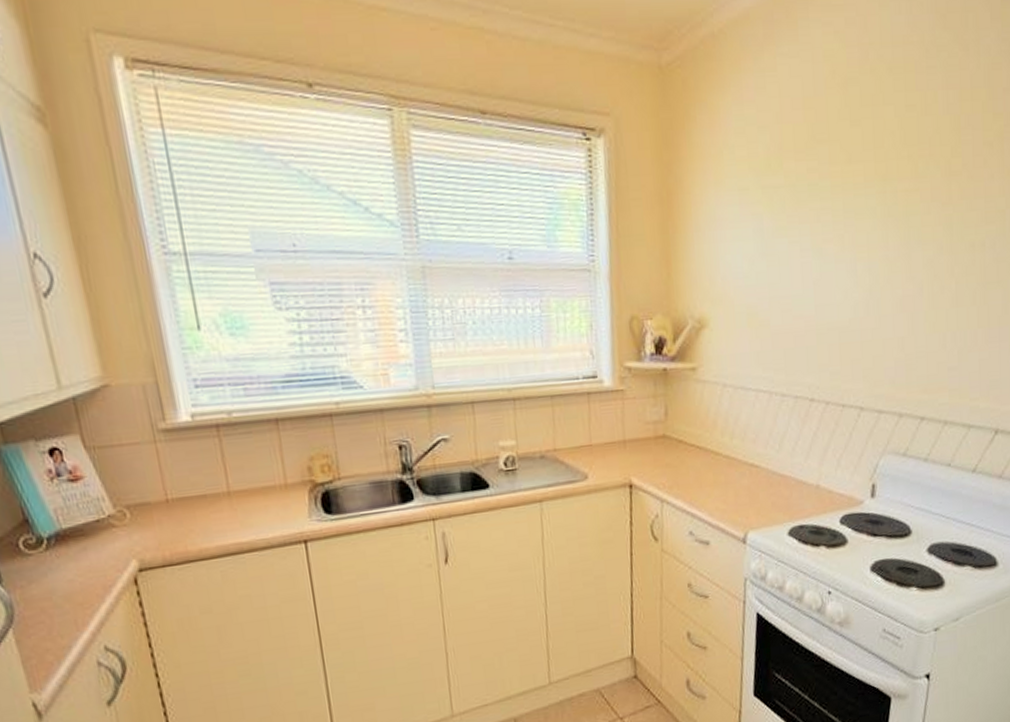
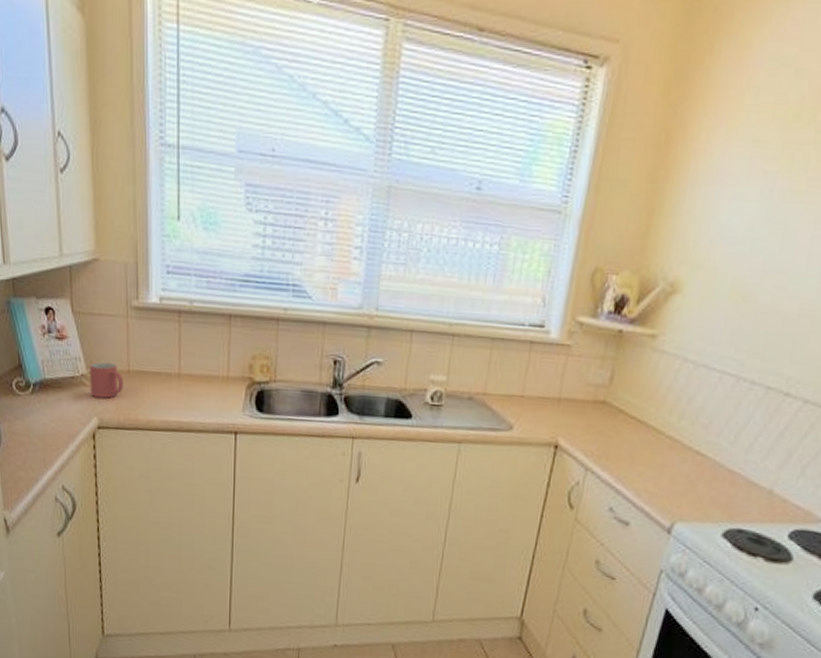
mug: none [116,496,164,538] -> present [89,362,123,398]

